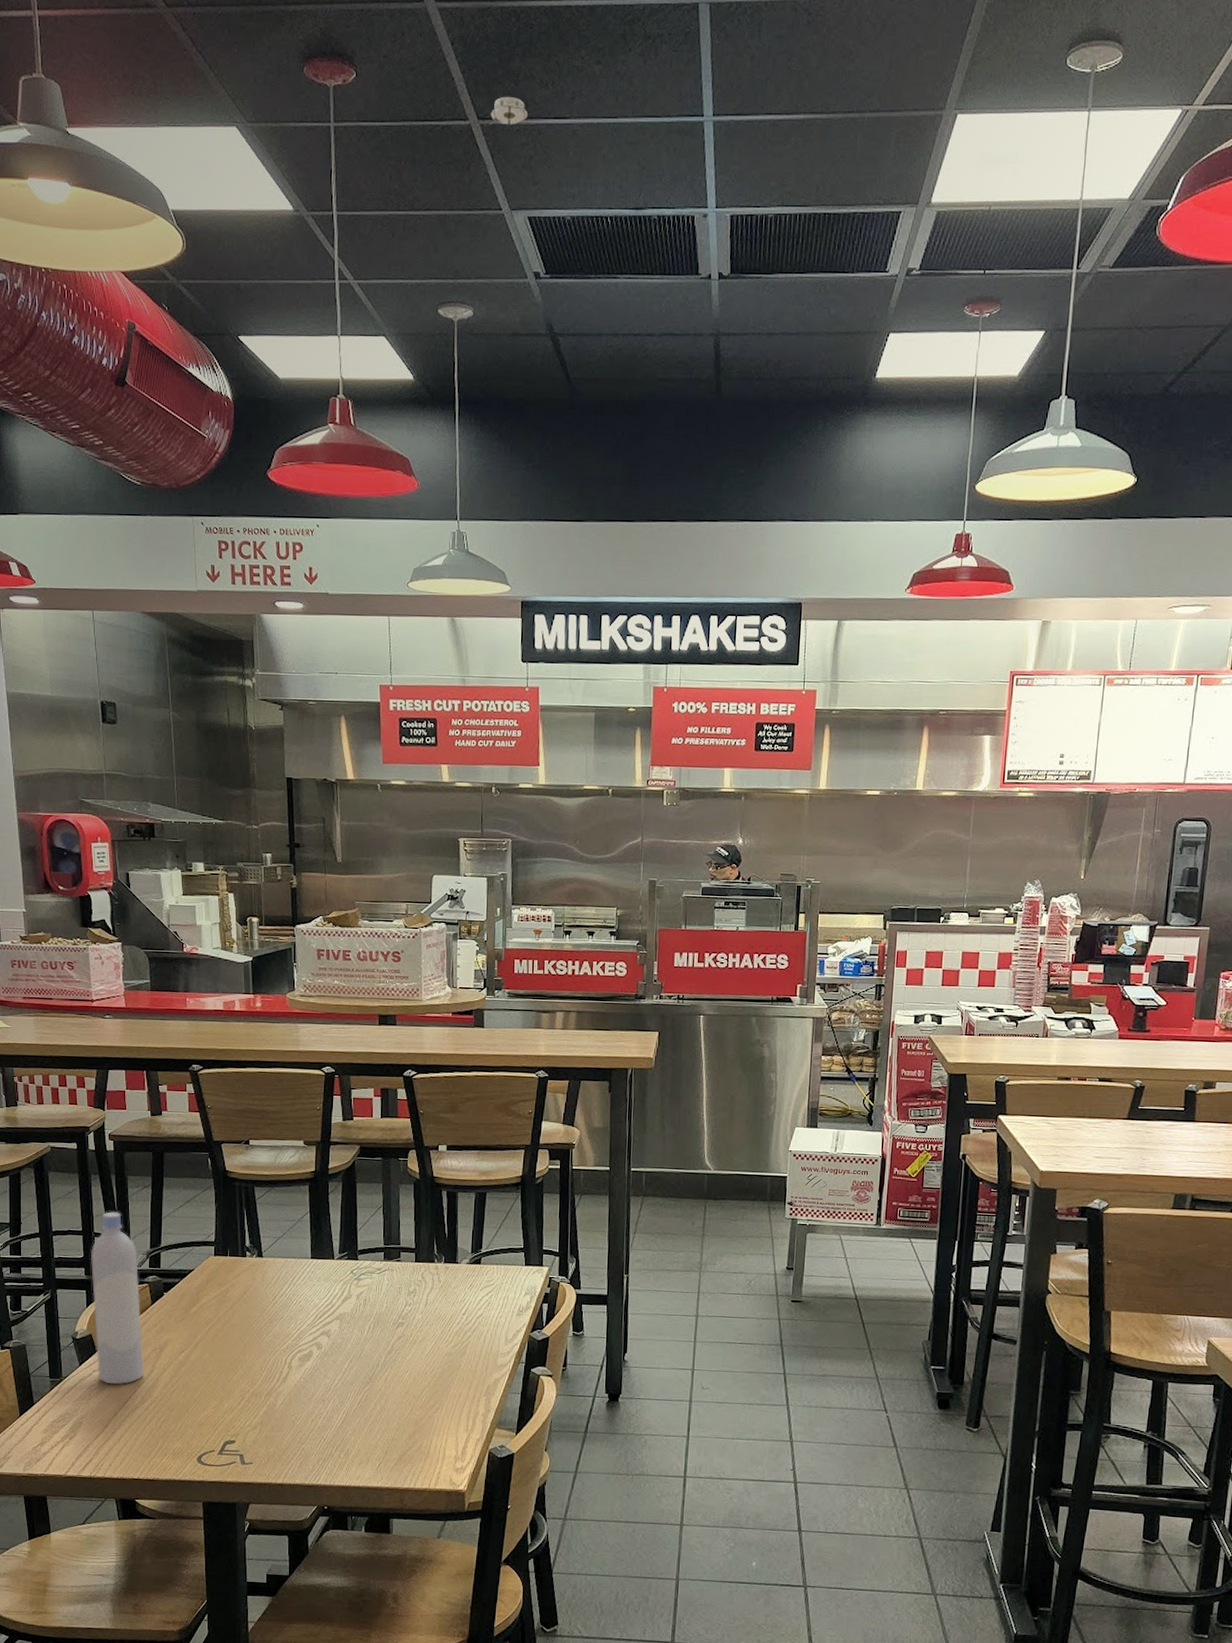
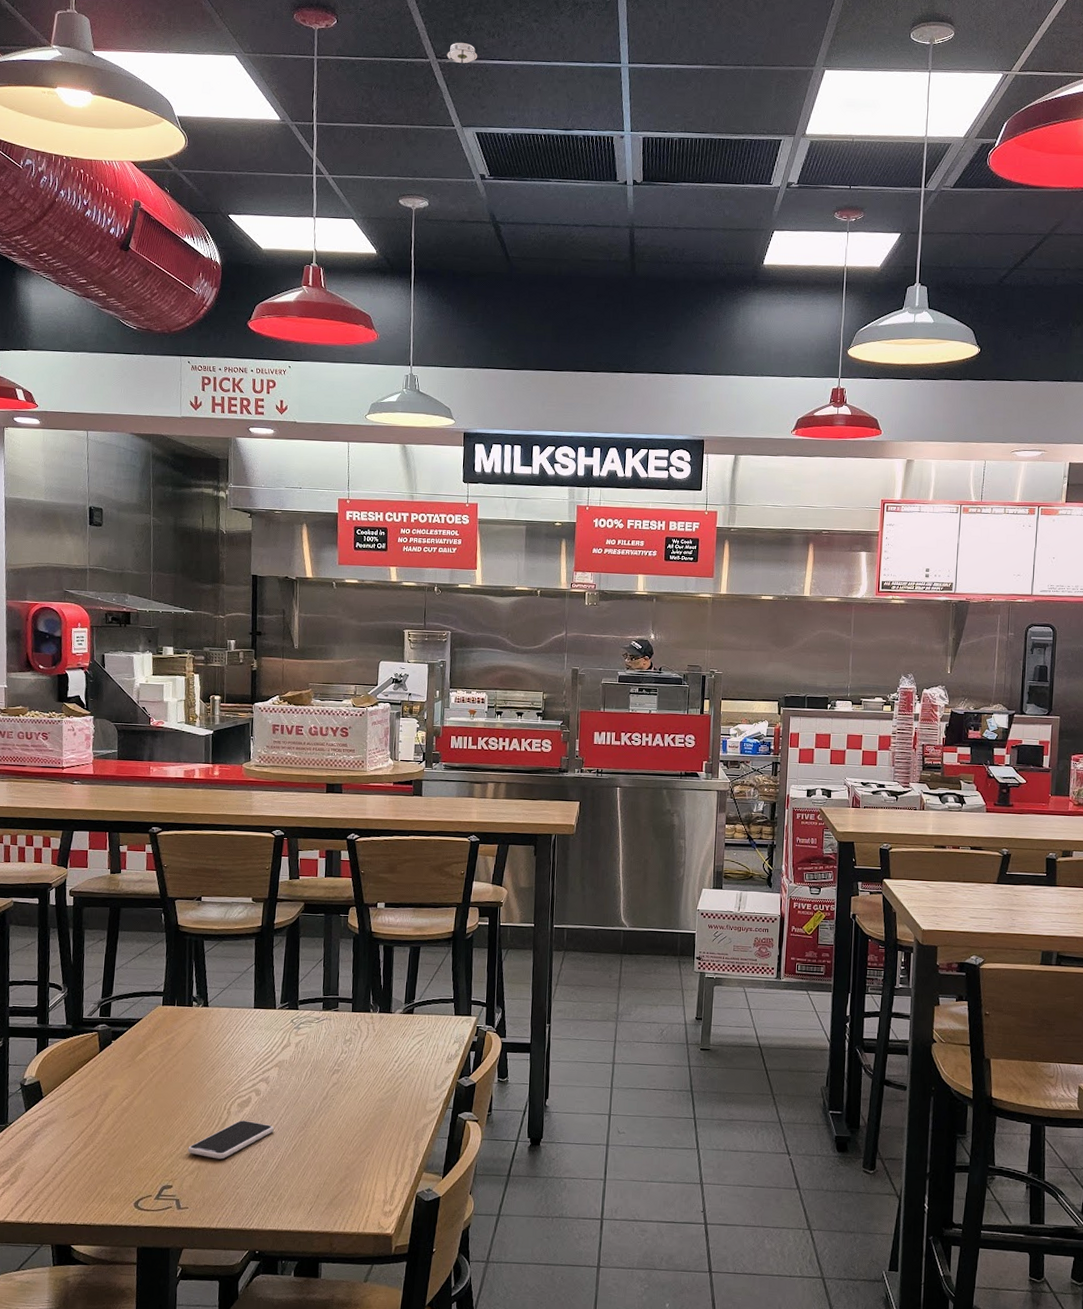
bottle: present [90,1211,144,1385] -> none [42,963,89,1131]
smartphone: none [249,1375,338,1415] -> present [188,1120,274,1159]

